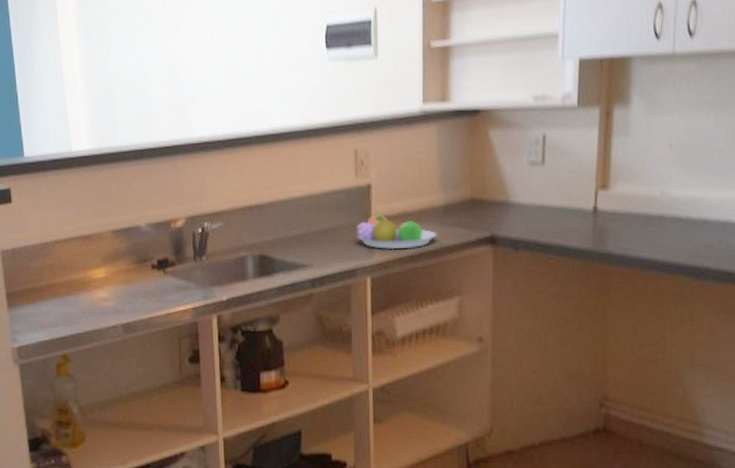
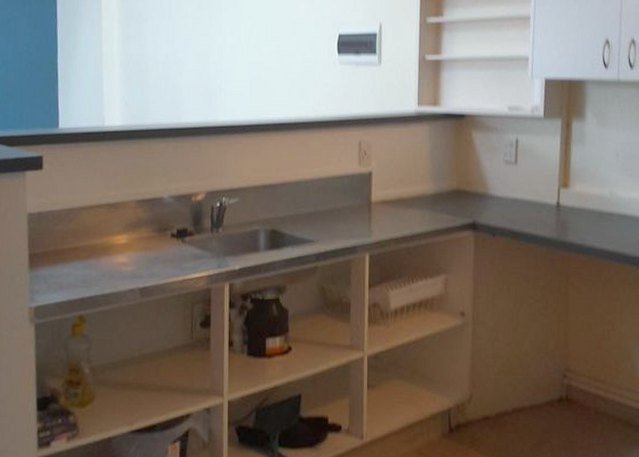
fruit bowl: present [357,214,437,250] -> none [358,198,428,231]

